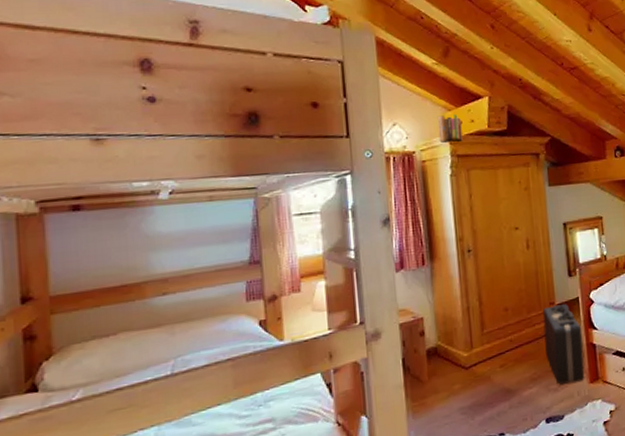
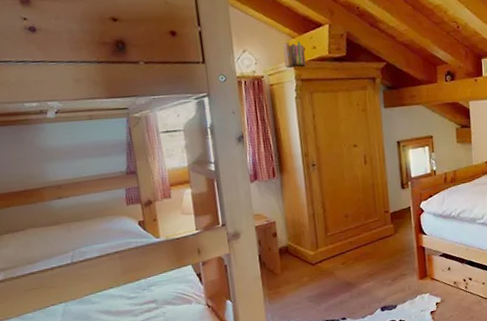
suitcase: present [542,304,585,385] -> none [378,212,415,280]

